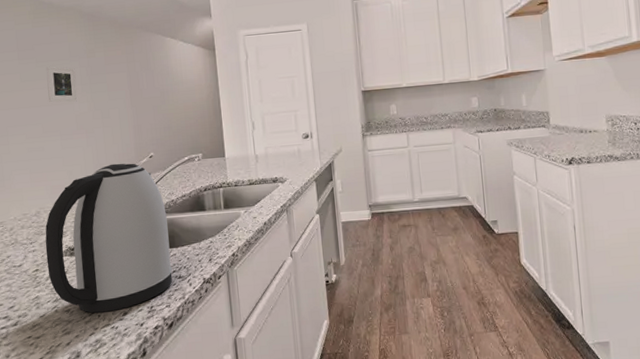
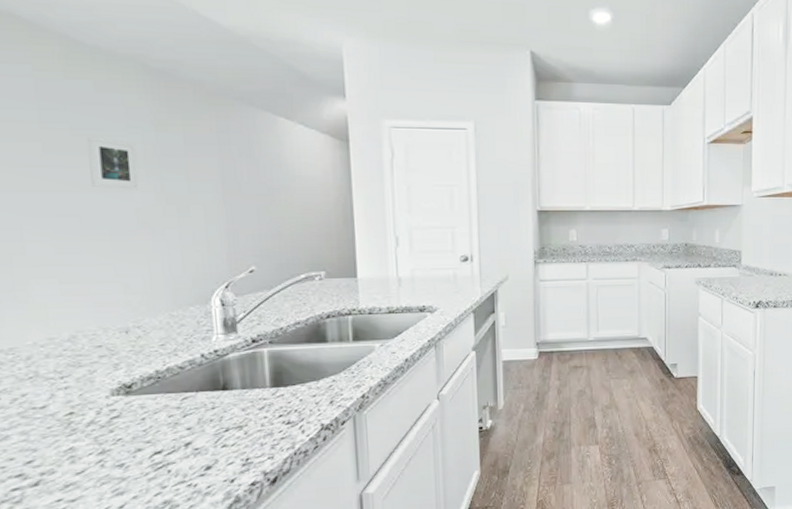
kettle: present [45,163,173,313] -> none [84,277,279,468]

